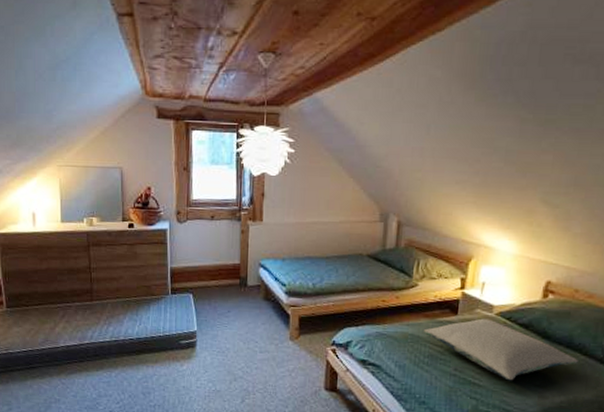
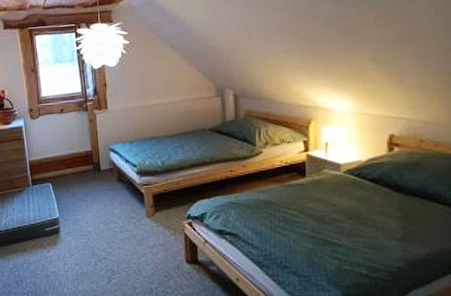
pillow: present [424,318,580,381] -> none [275,177,438,237]

